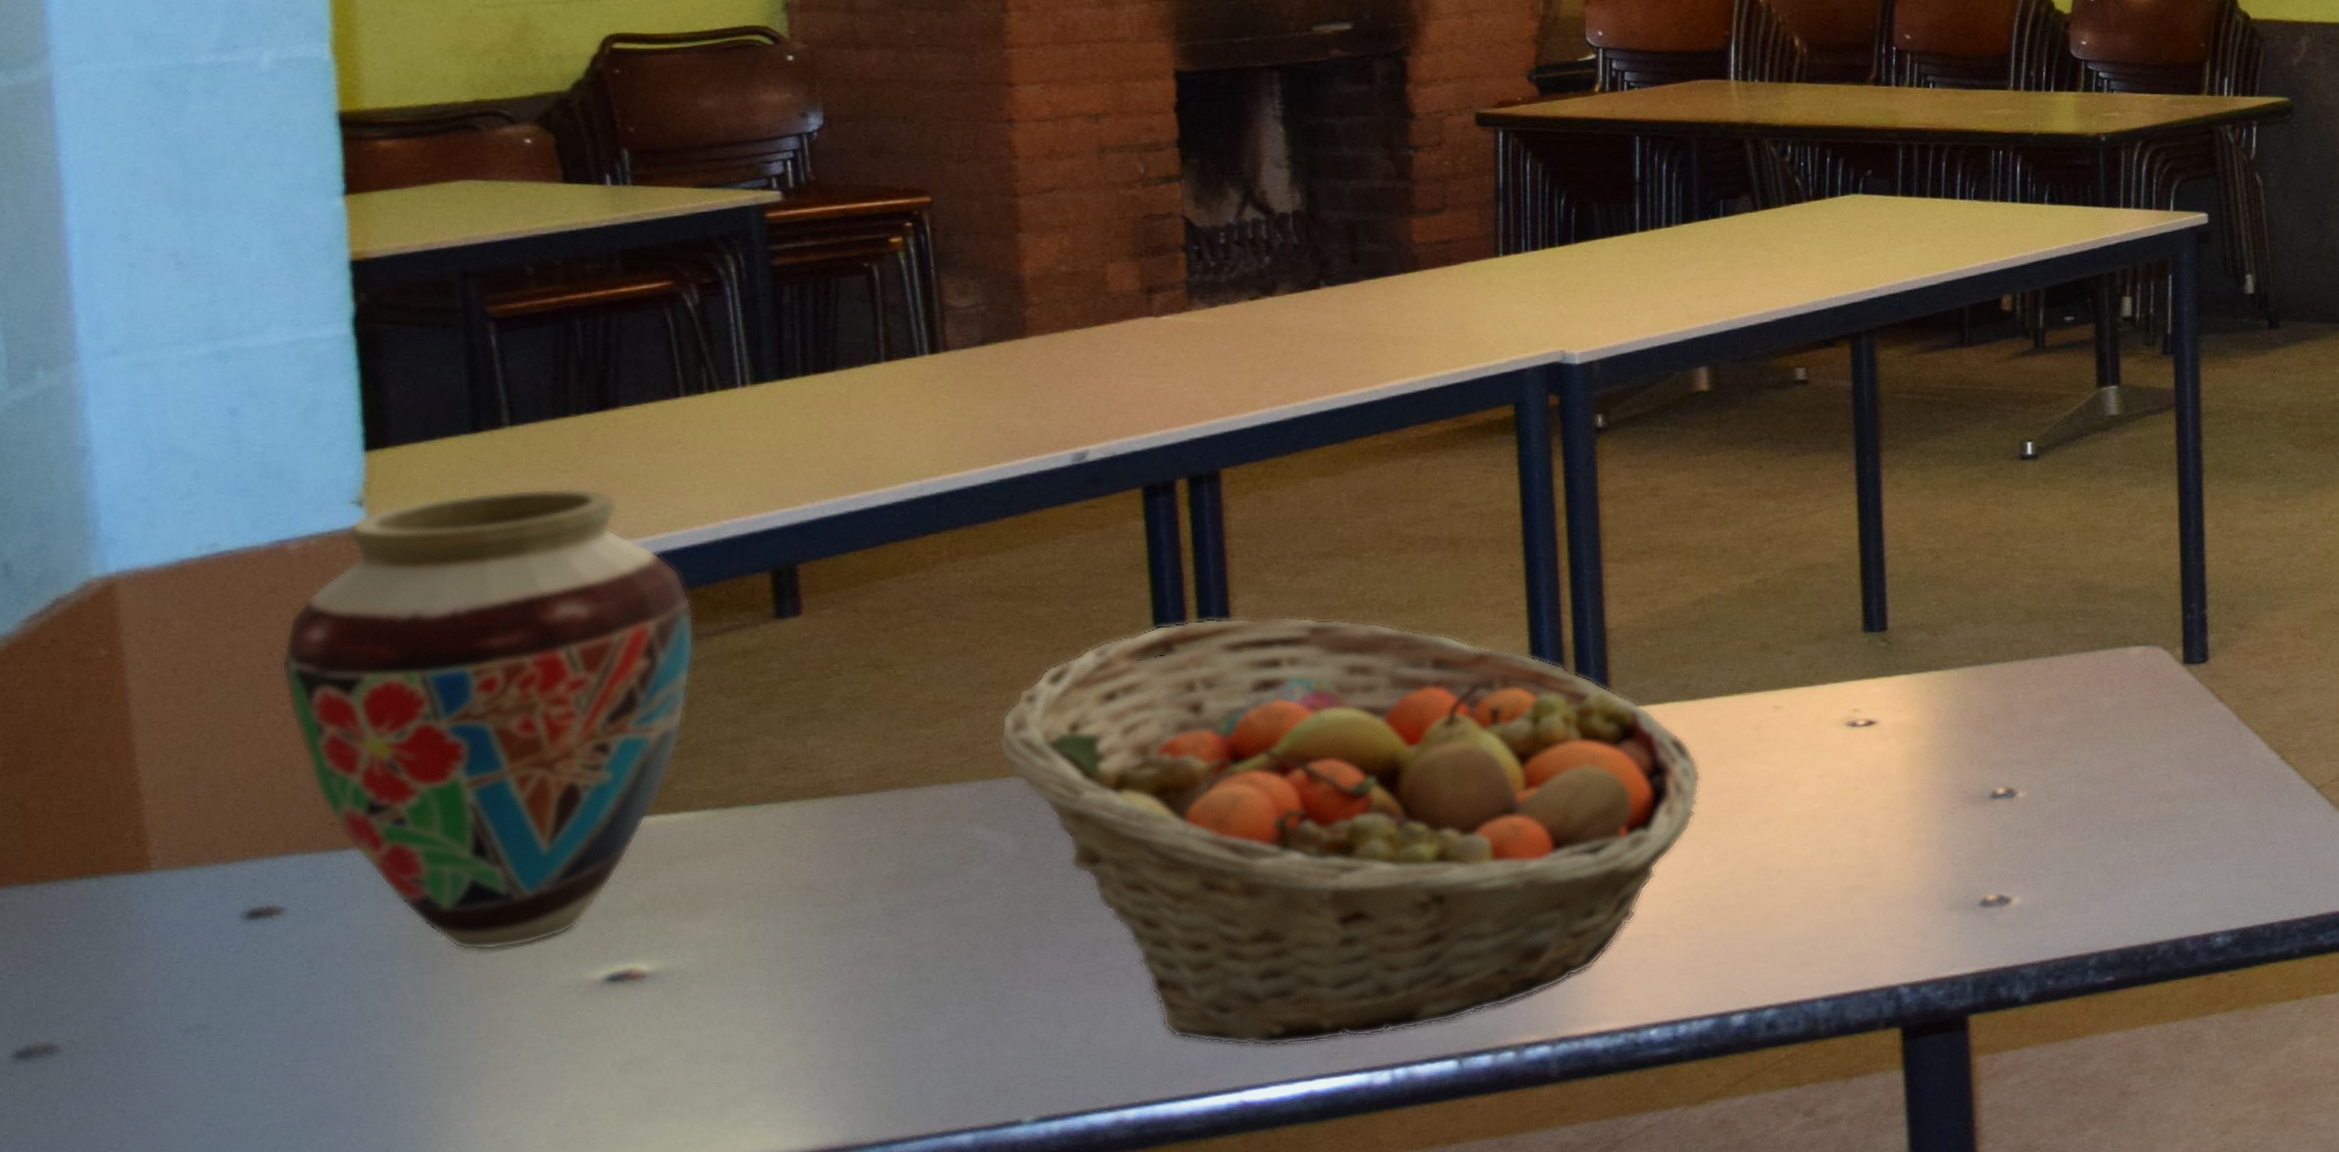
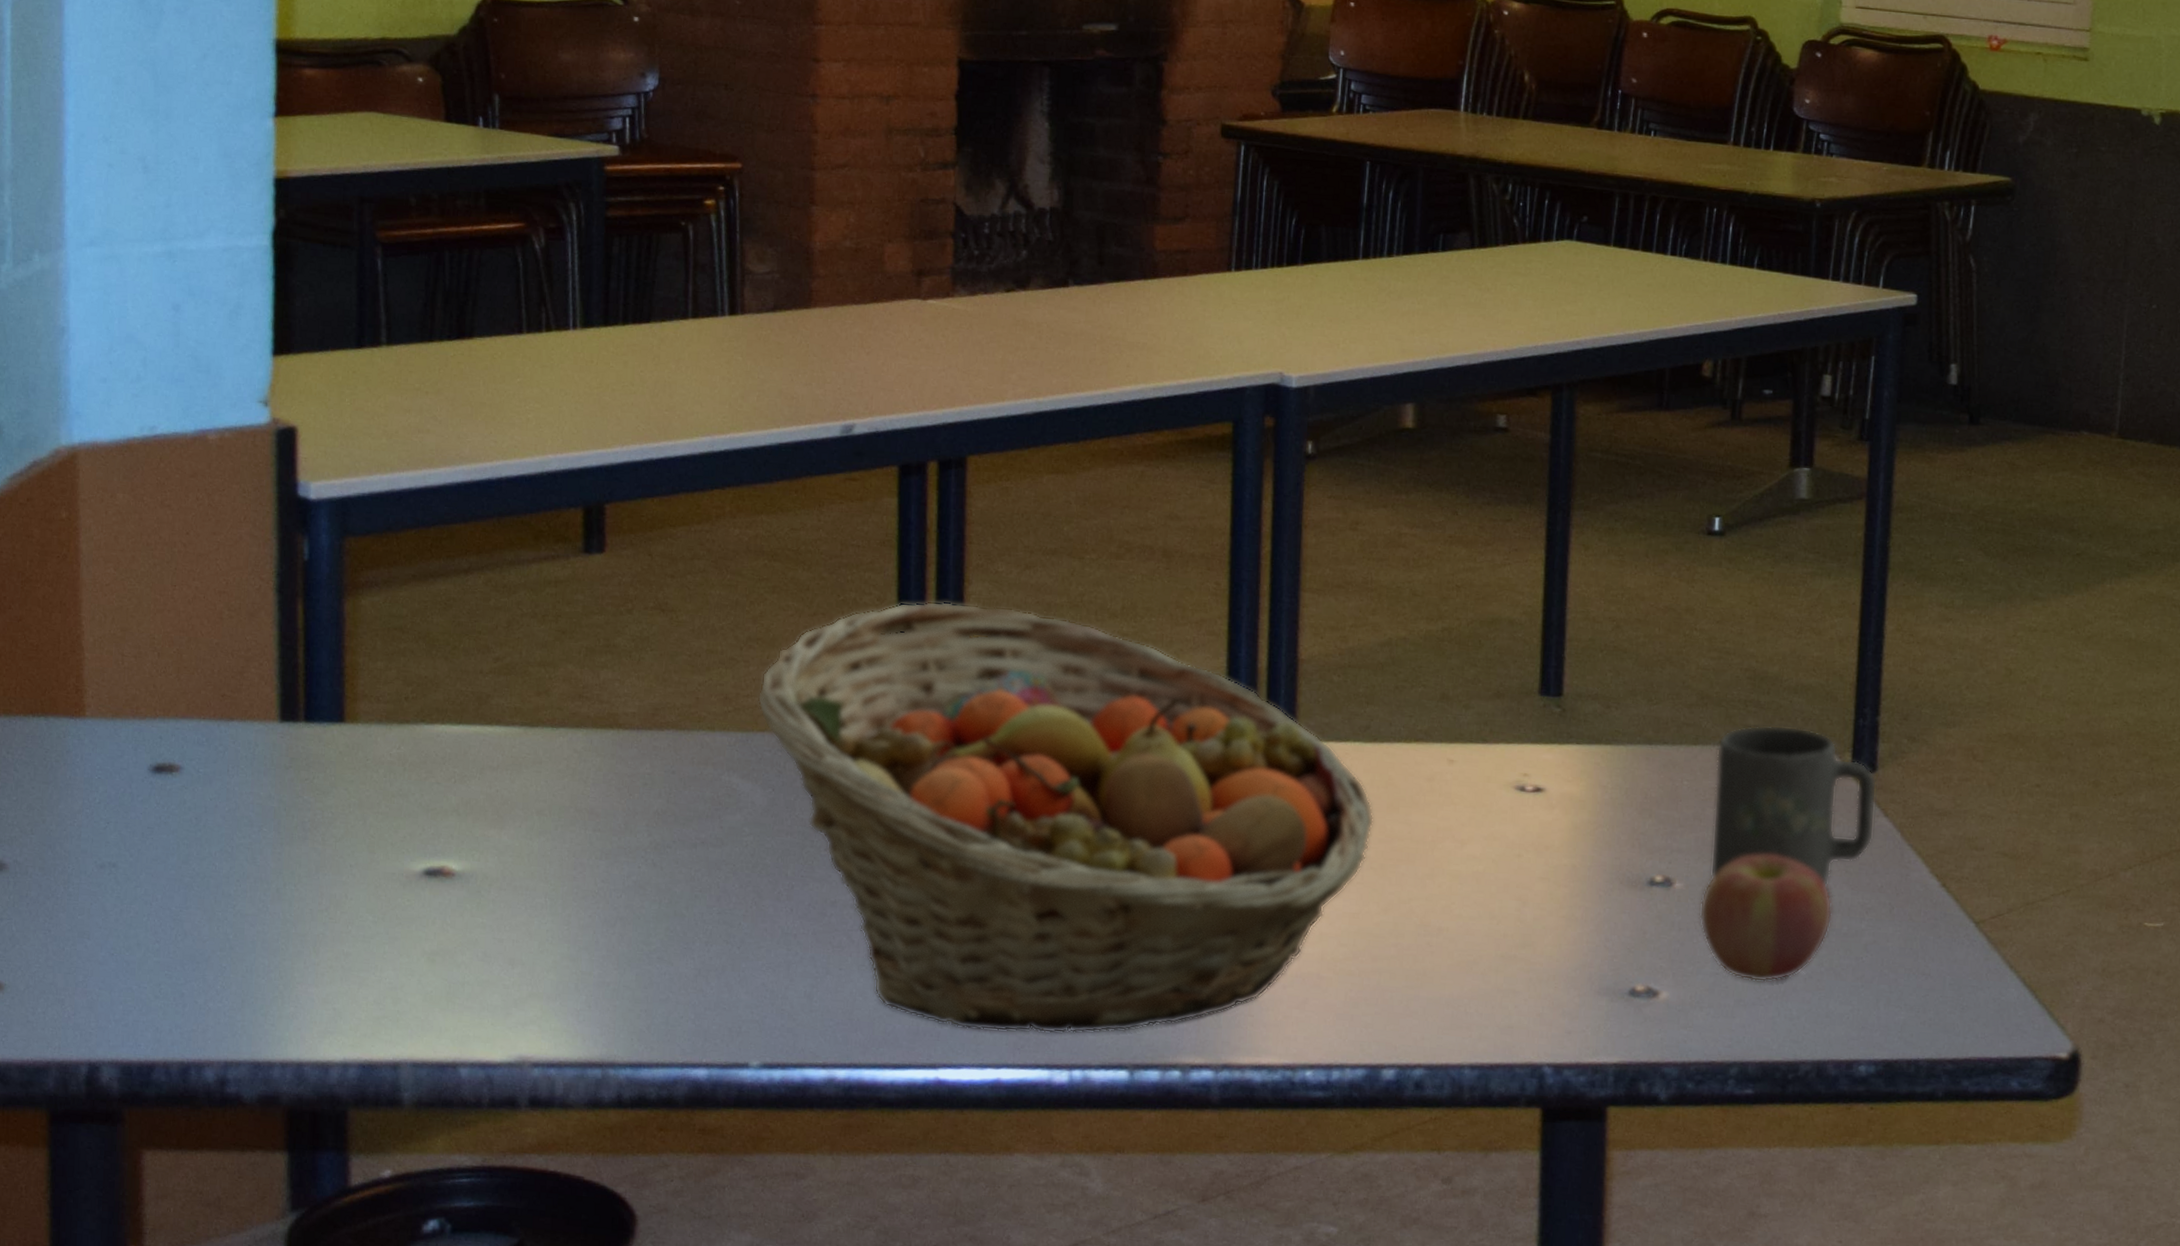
vase: present [281,487,695,951] -> none [195,404,519,831]
apple: none [2044,752,2177,875] -> present [1699,854,1833,983]
mug: none [2048,629,2211,784] -> present [1710,724,1877,886]

